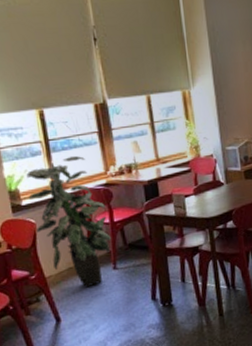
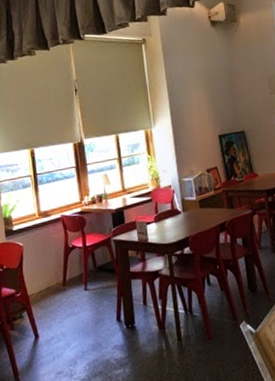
indoor plant: present [26,156,111,288] -> none [18,188,83,307]

